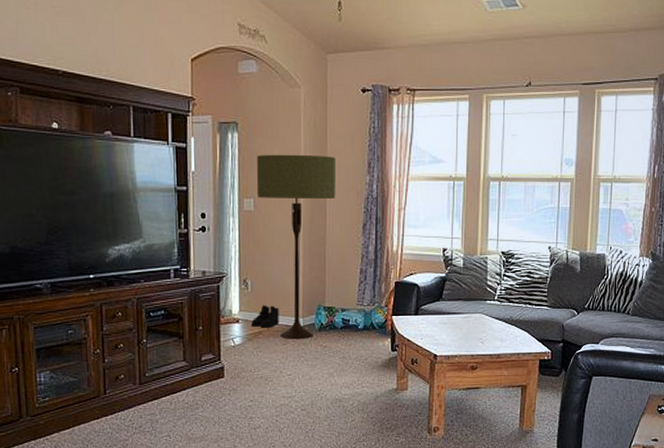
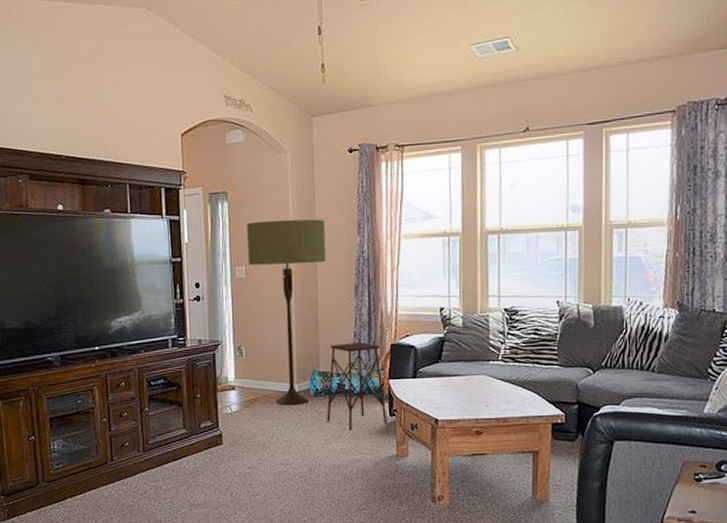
boots: present [251,305,279,328] -> none [247,371,274,395]
side table: none [330,279,390,364] -> present [327,342,388,430]

